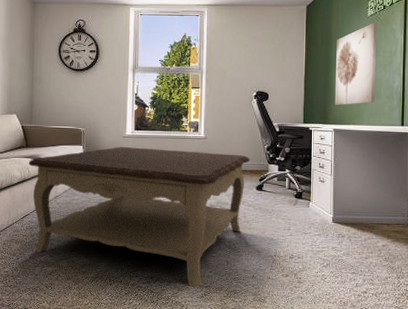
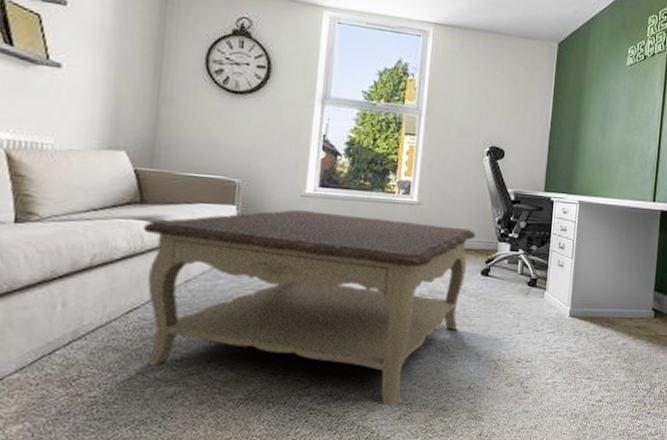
wall art: present [334,22,377,105] -> none [582,74,636,173]

